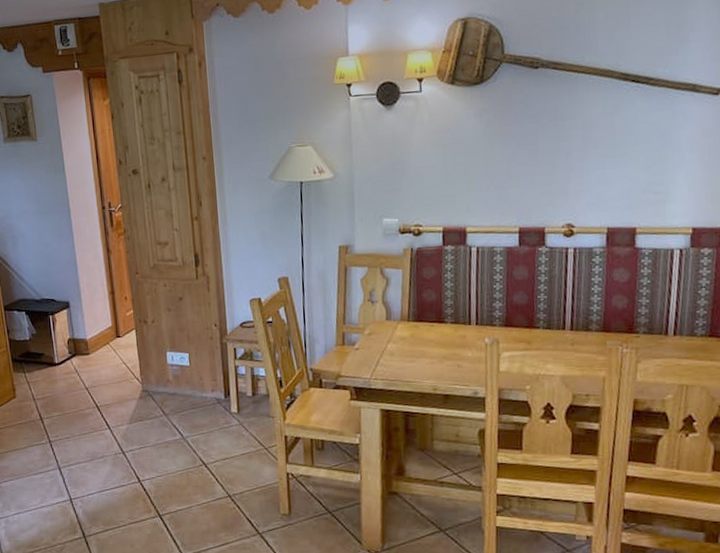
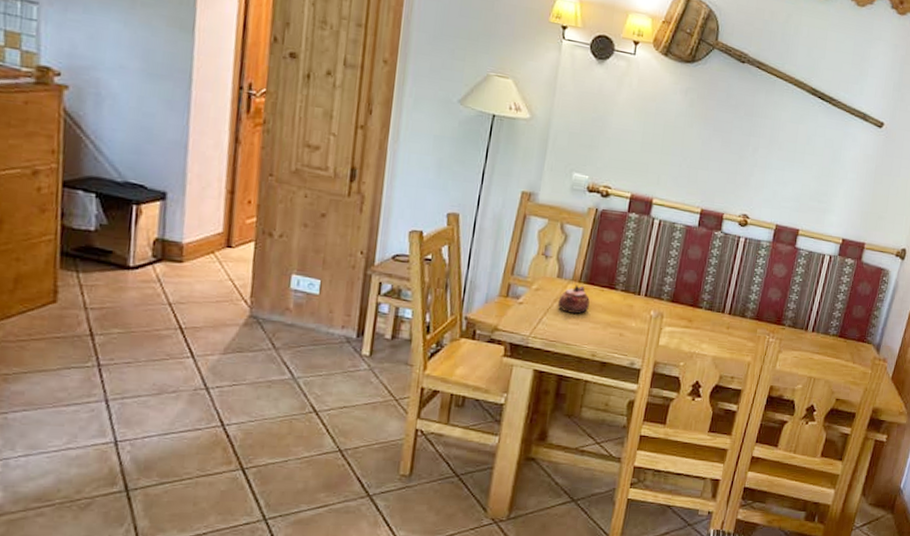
teapot: none [391,324,422,353] -> present [557,285,590,315]

